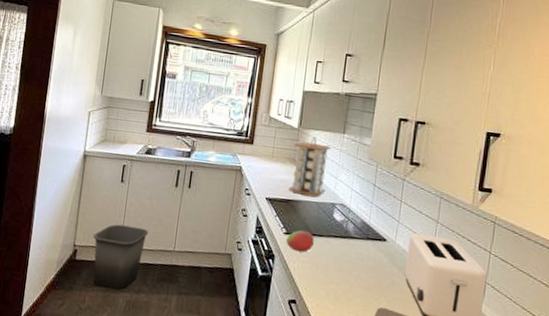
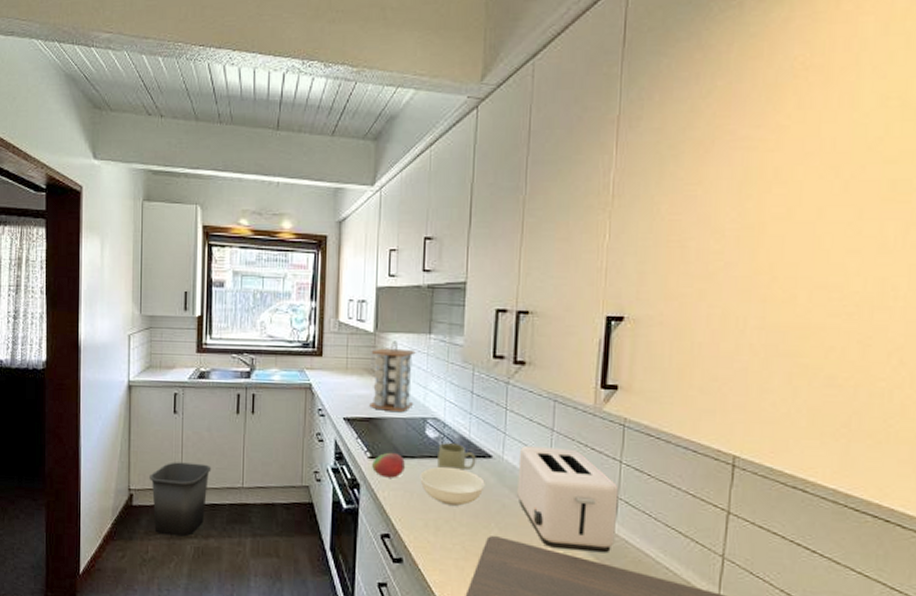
bowl: none [325,245,379,280] -> present [420,466,485,506]
mug: none [341,225,374,251] -> present [437,443,476,471]

